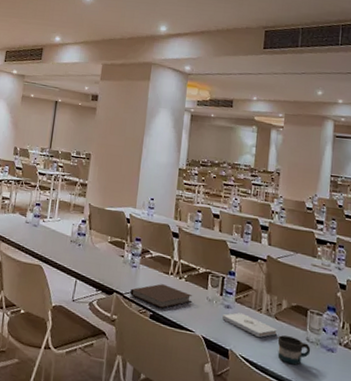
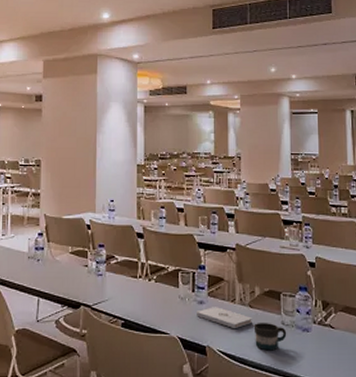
notebook: present [130,284,192,309] -> none [99,289,163,316]

